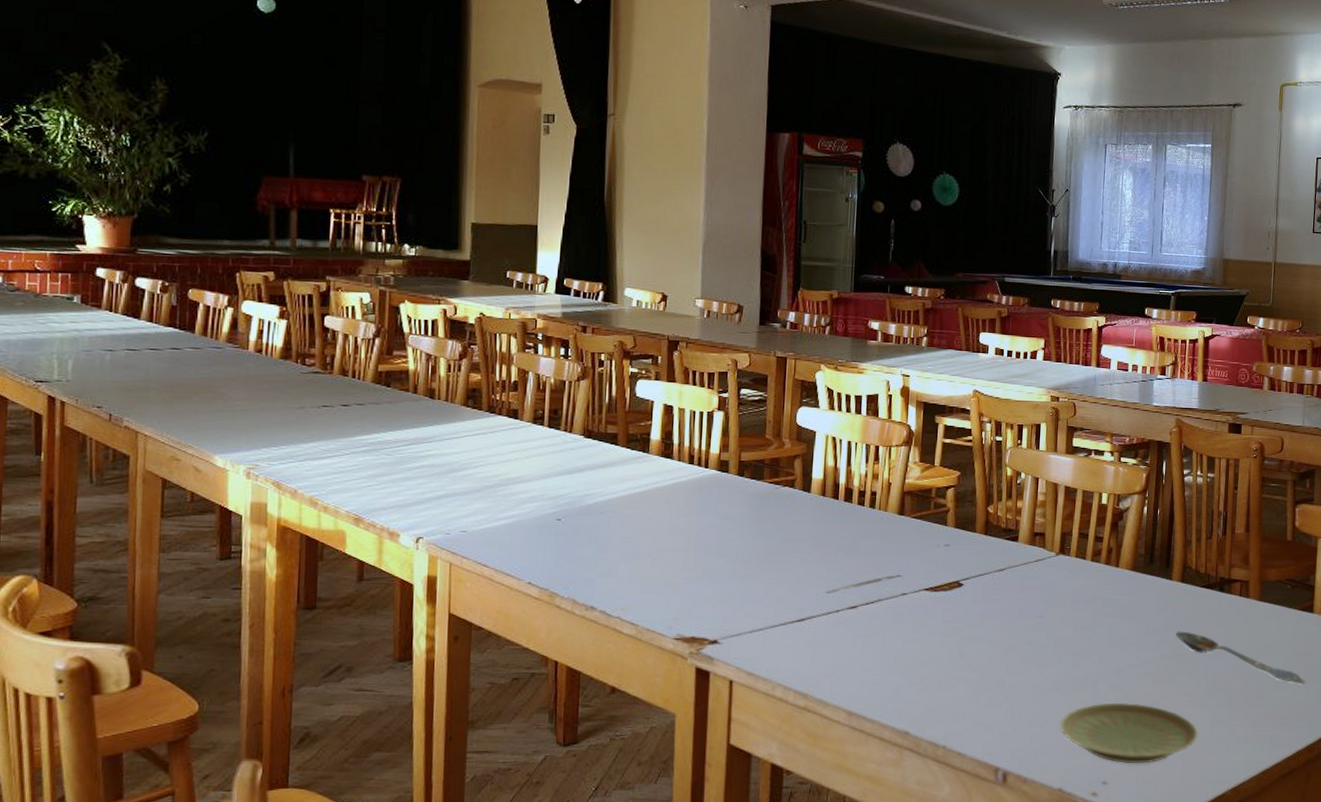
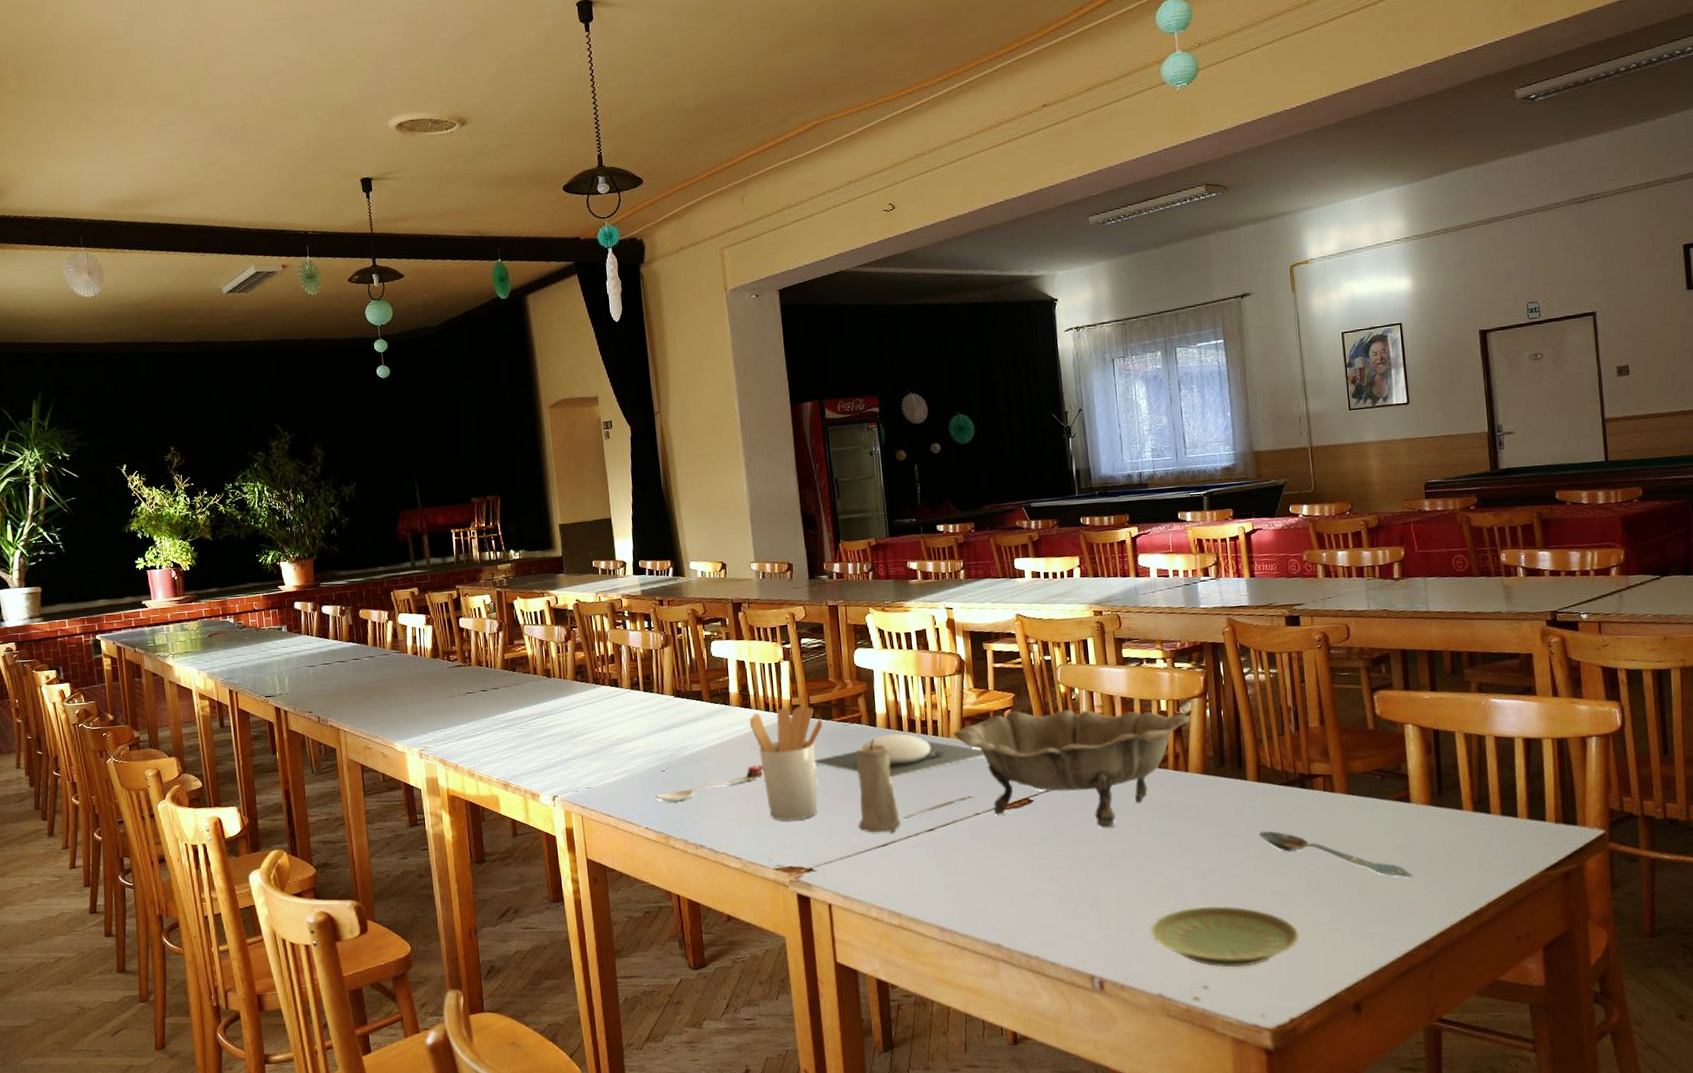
spoon: none [545,522,677,555] -> present [655,765,764,802]
utensil holder: none [668,462,753,587] -> present [749,707,824,821]
plate: none [736,502,921,549] -> present [814,734,985,778]
candle: none [775,505,822,608] -> present [856,739,901,834]
decorative bowl: none [890,490,1129,618] -> present [952,709,1191,828]

